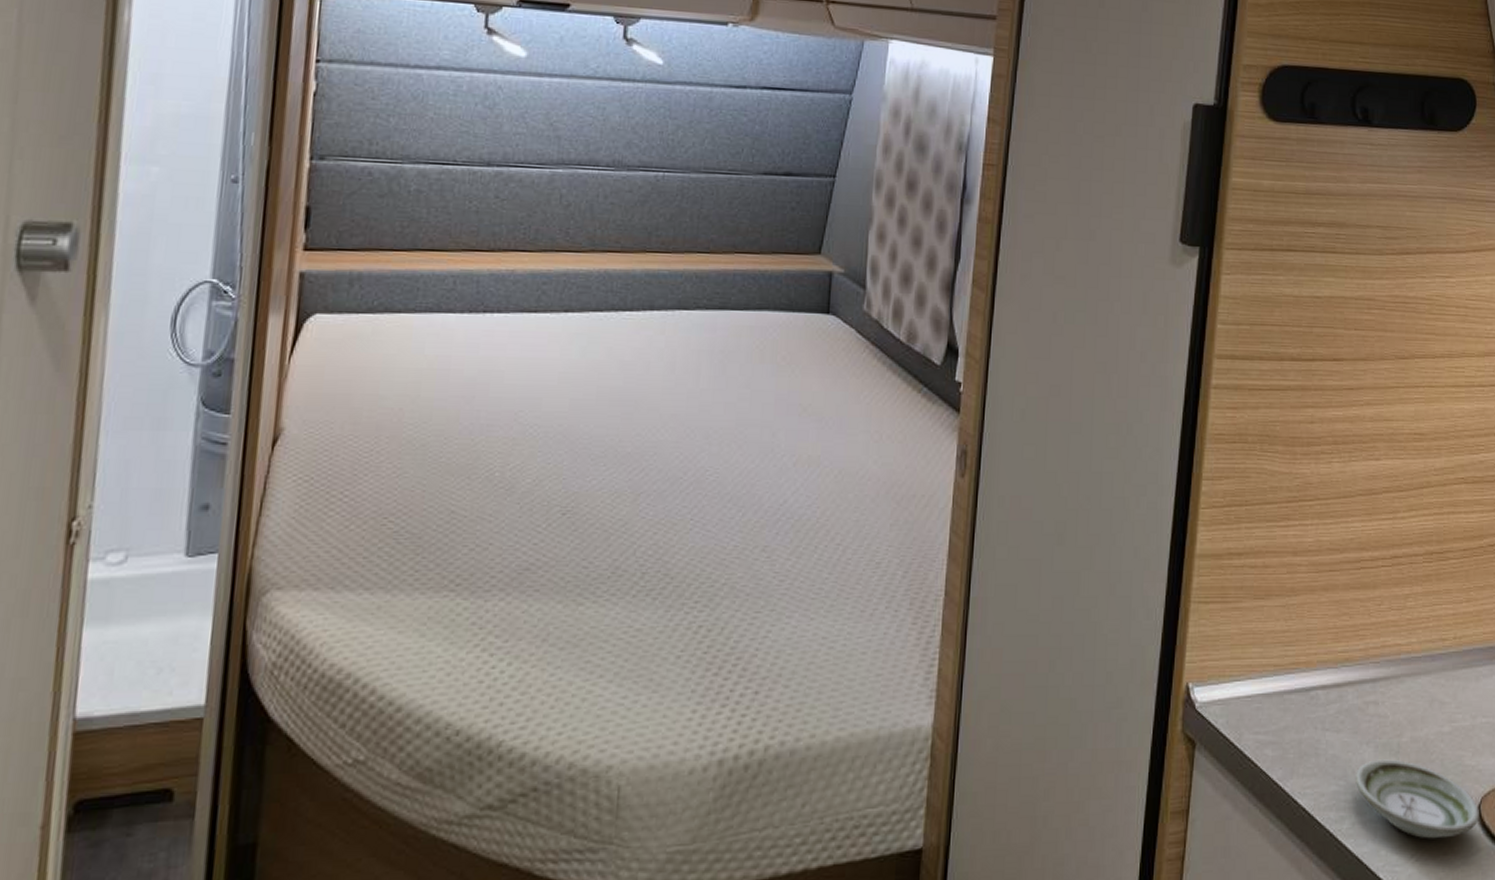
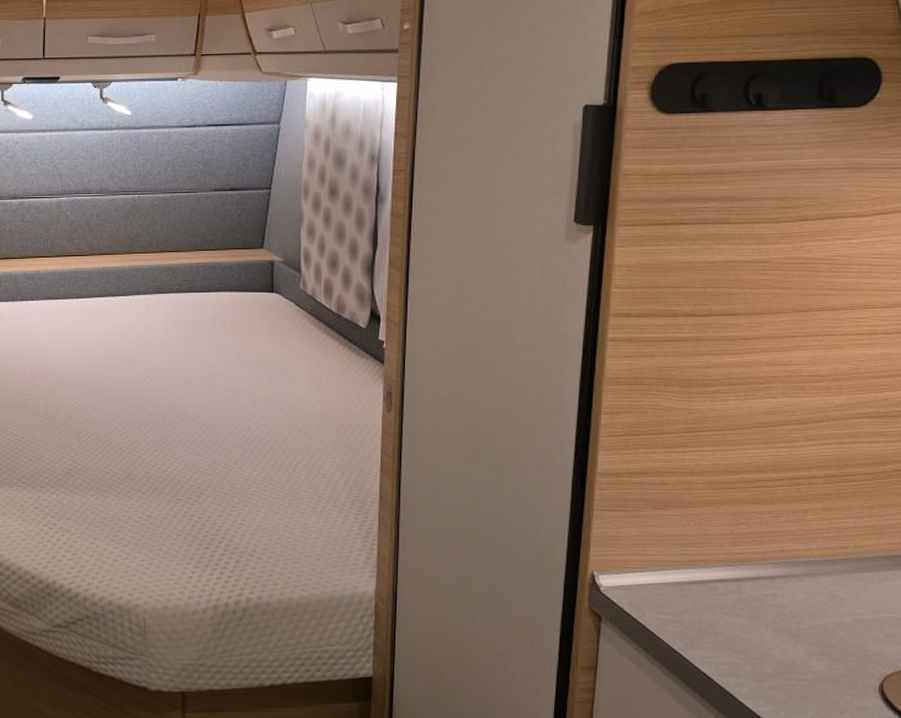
saucer: present [1356,759,1479,839] -> none [755,640,881,707]

